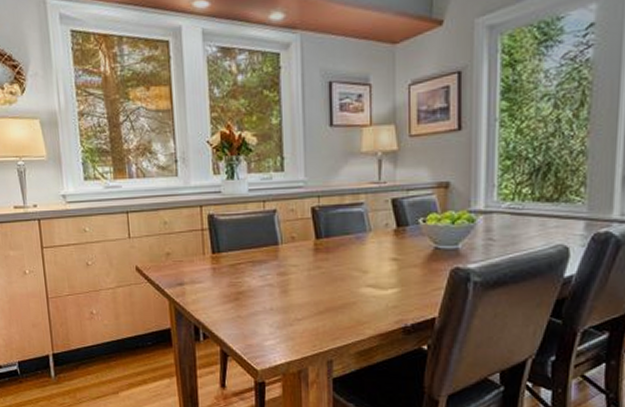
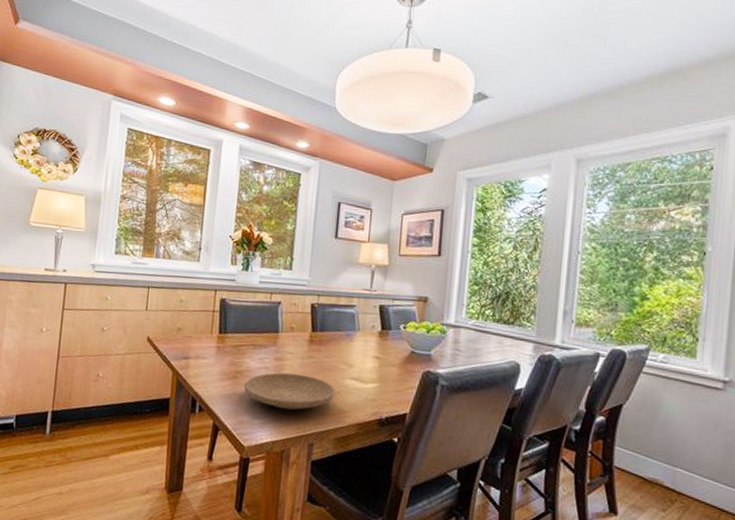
plate: none [247,287,351,328] -> present [243,372,335,410]

